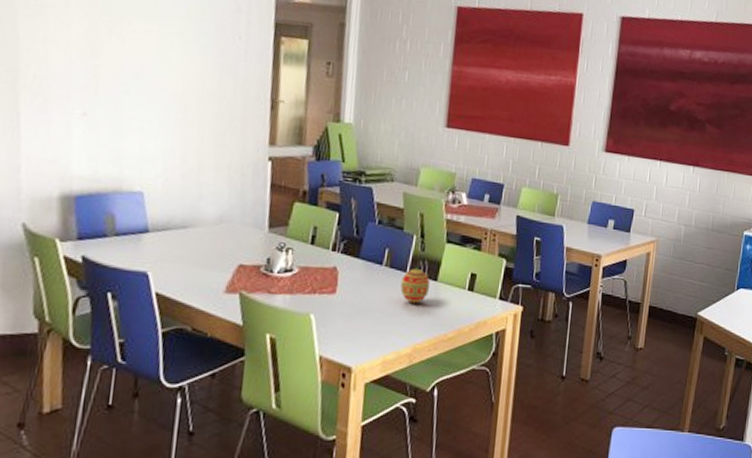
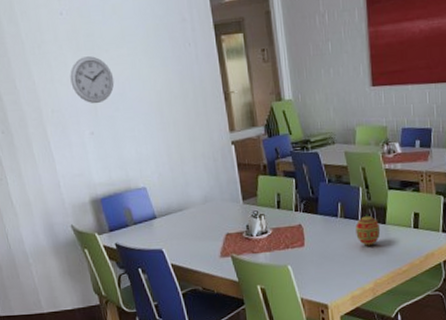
wall clock: none [70,21,132,81] -> present [70,56,114,104]

